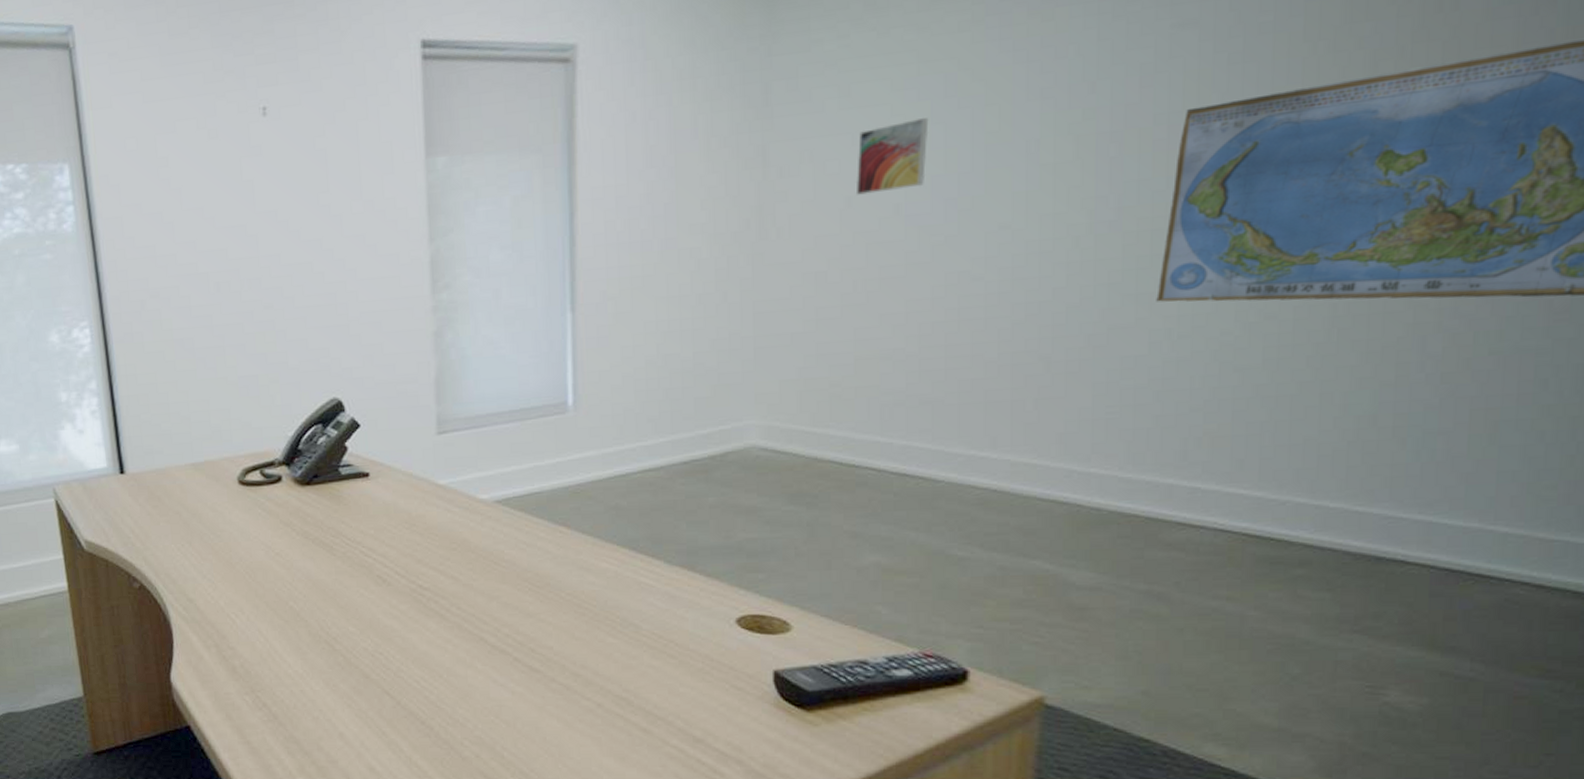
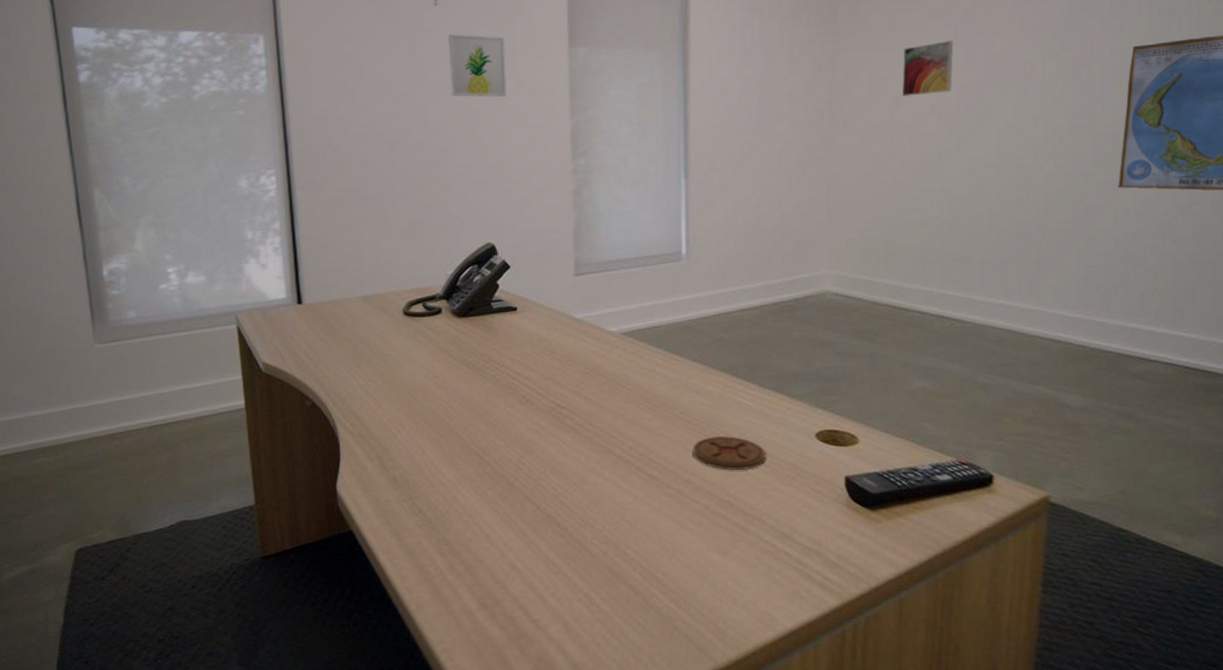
wall art: none [281,149,352,225] -> present [449,34,507,97]
coaster: none [582,622,674,663] -> present [692,436,766,471]

